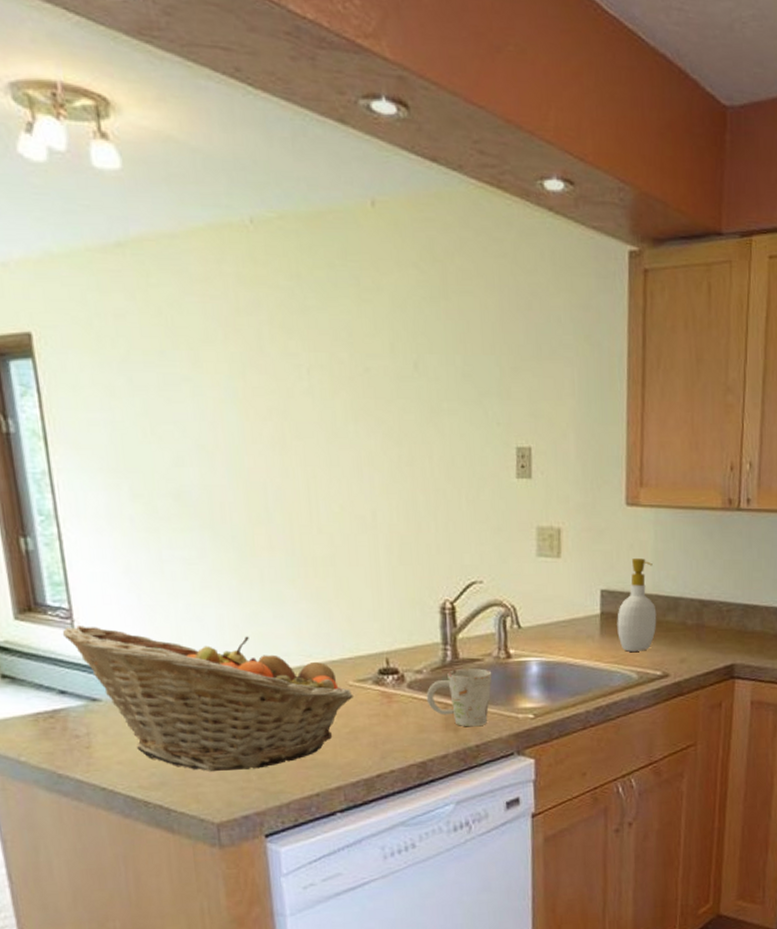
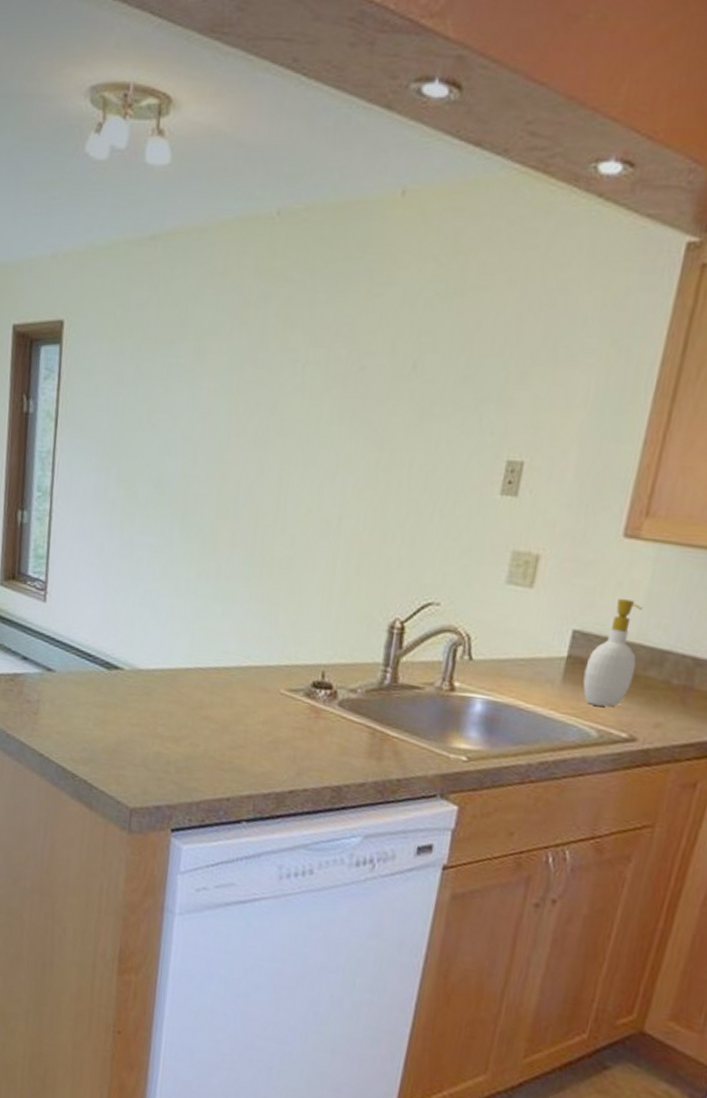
fruit basket: present [62,626,353,772] -> none [35,598,282,763]
mug: present [426,668,492,727] -> none [355,694,431,760]

